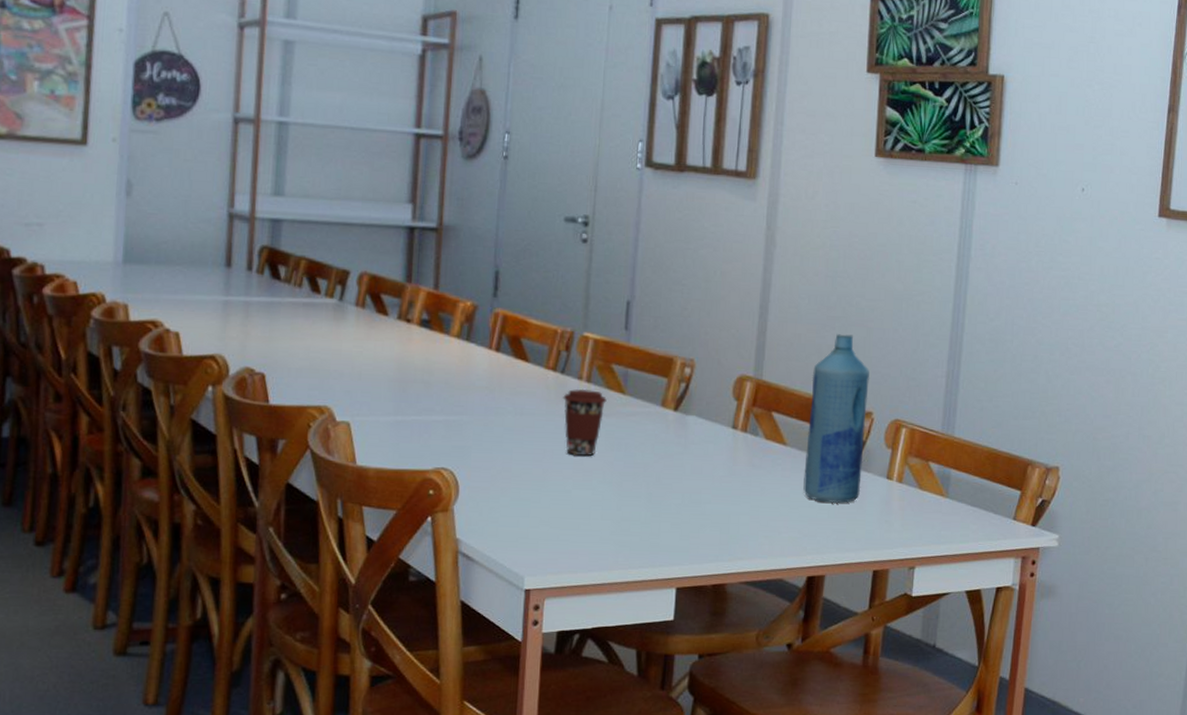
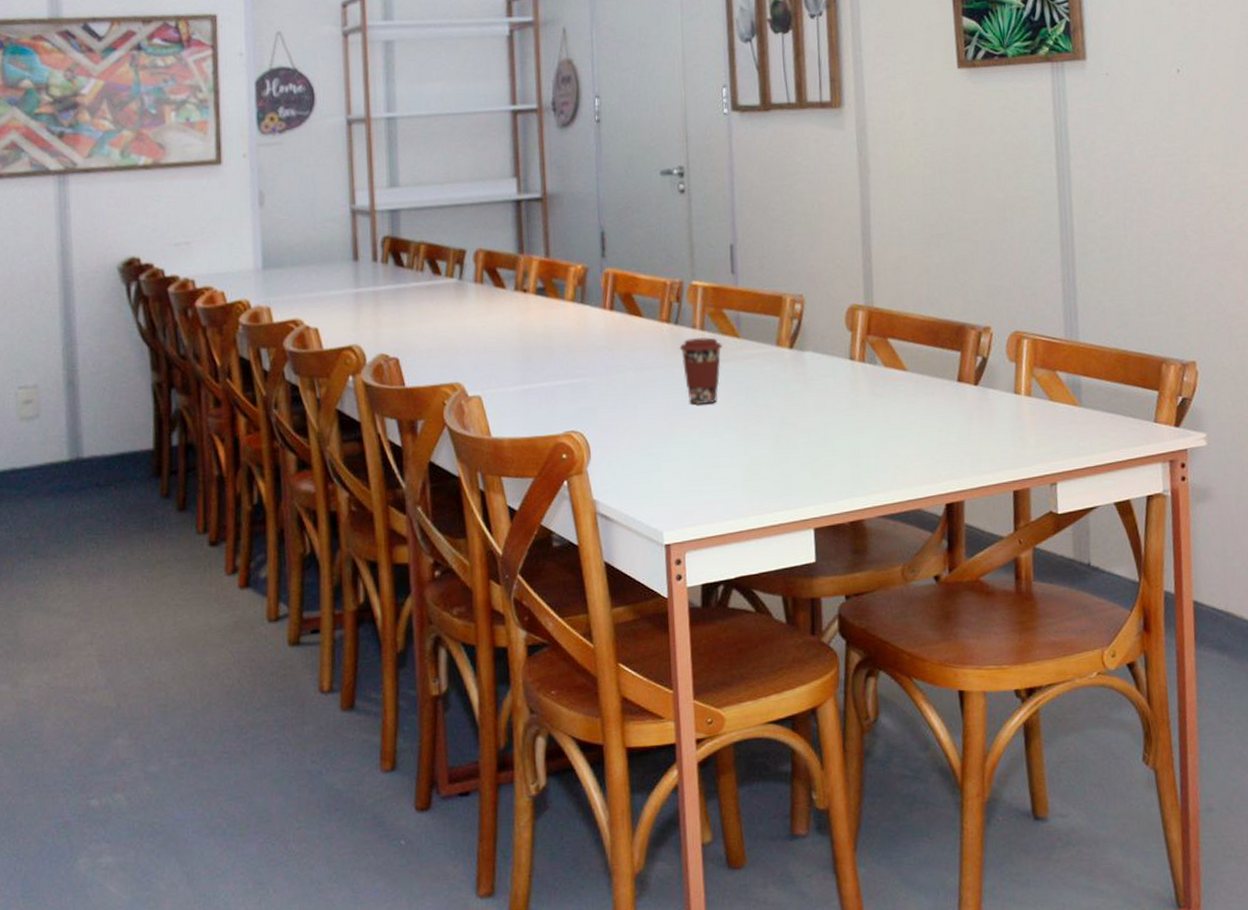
bottle: present [803,334,869,503] -> none [923,250,989,425]

